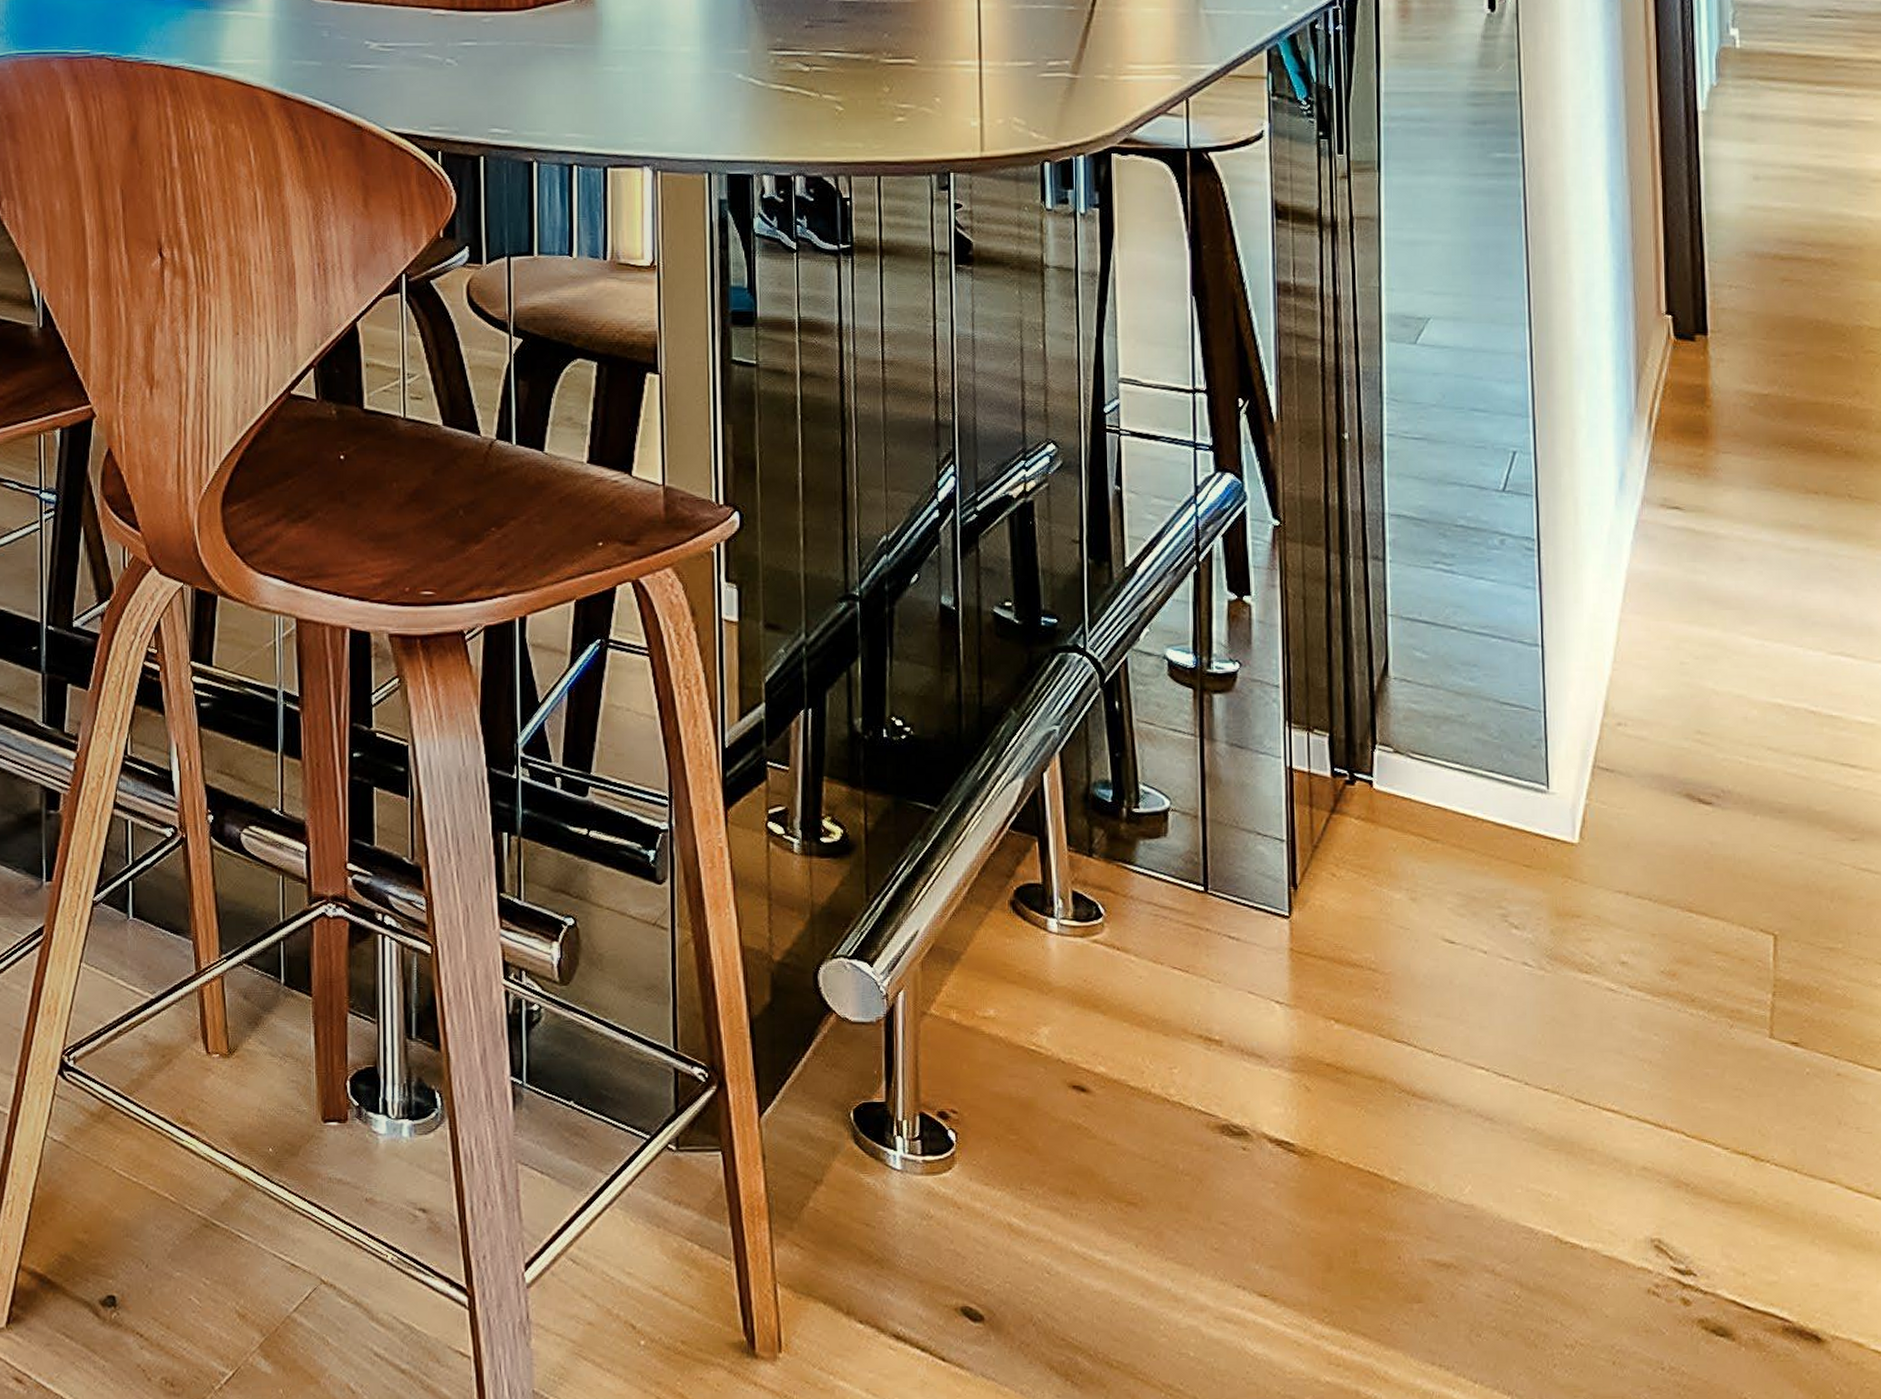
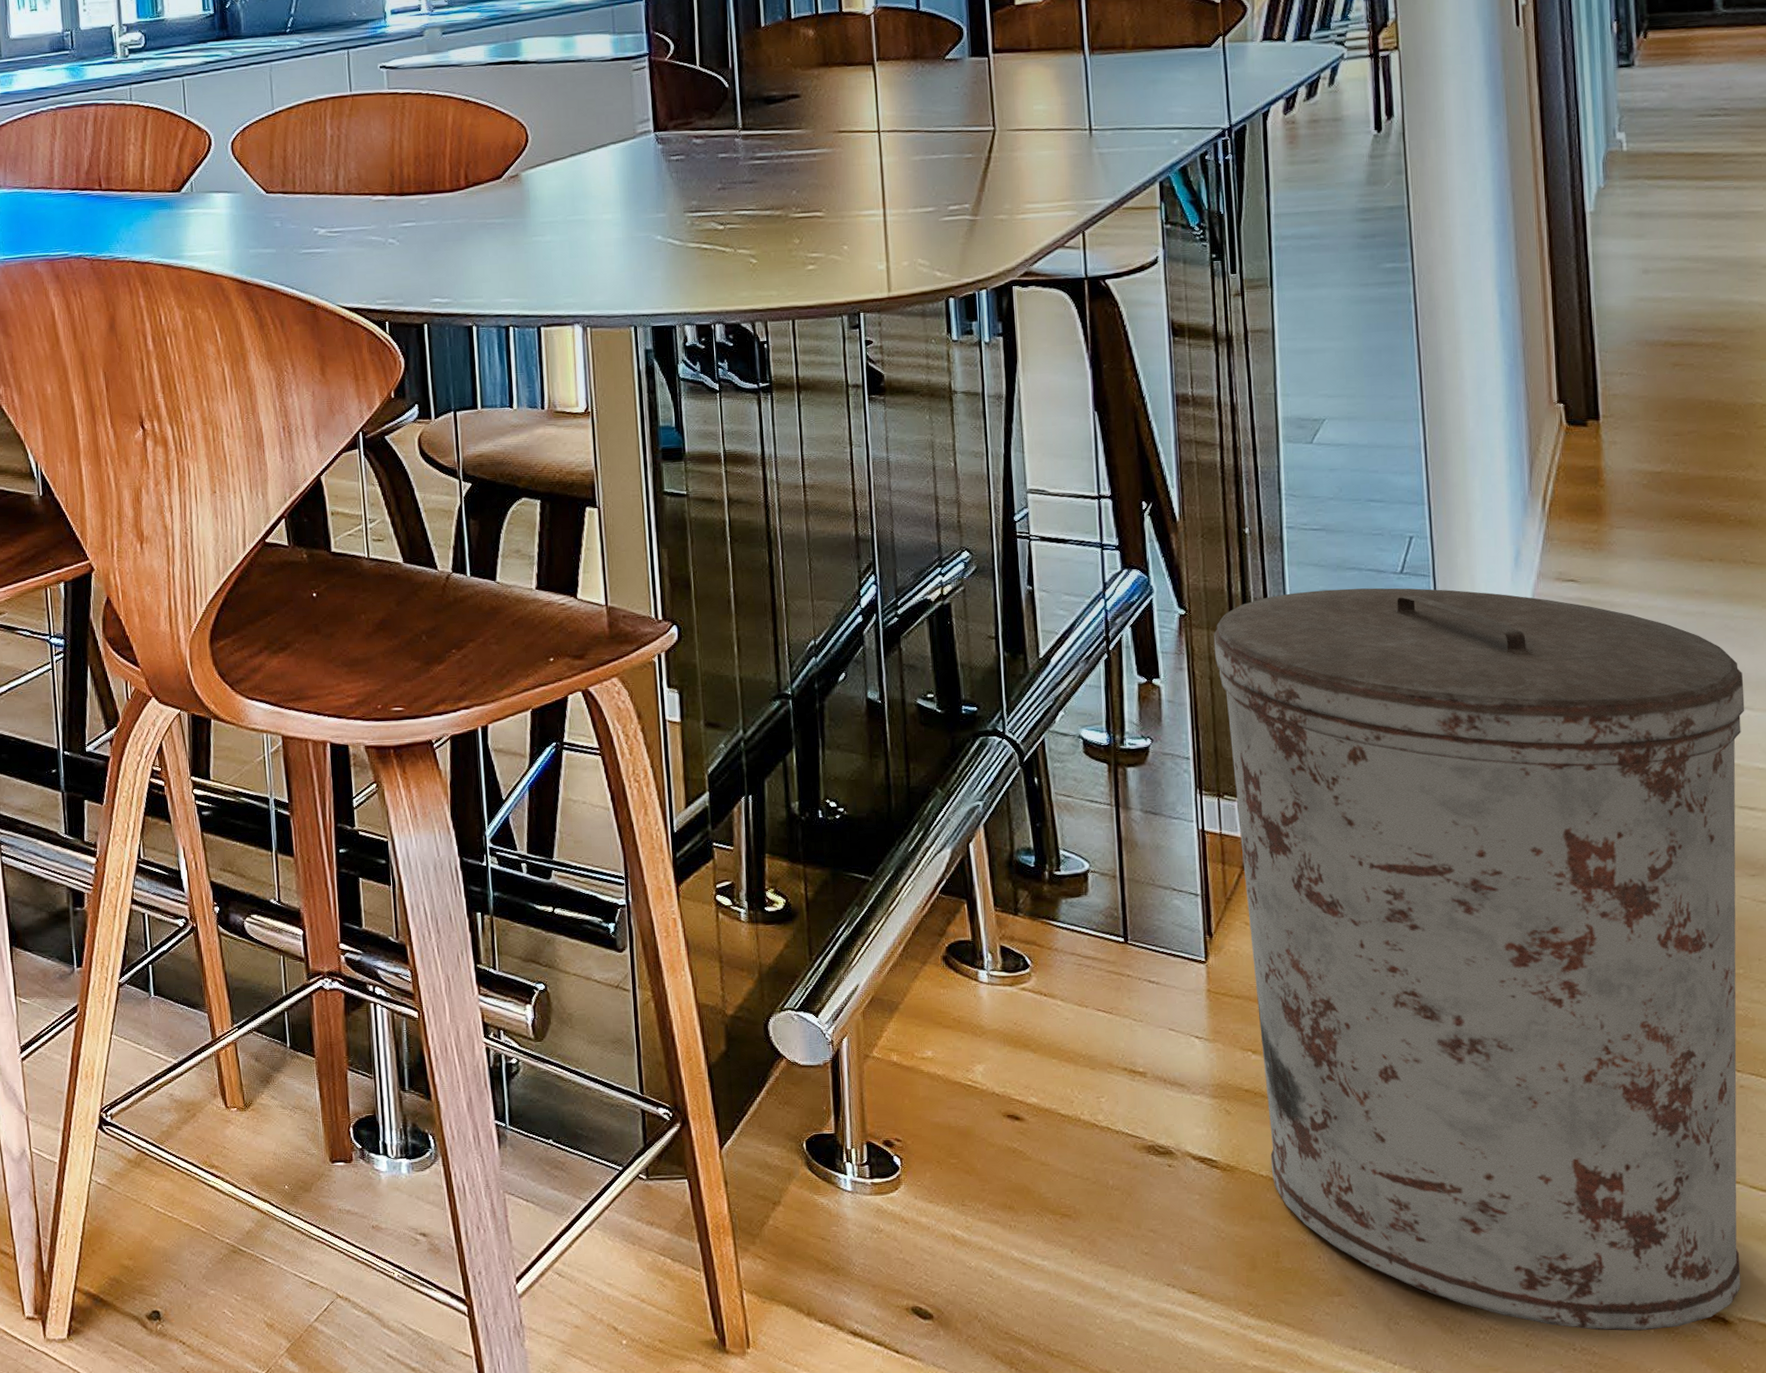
trash can: none [1308,505,1848,1349] -> present [1213,588,1745,1331]

